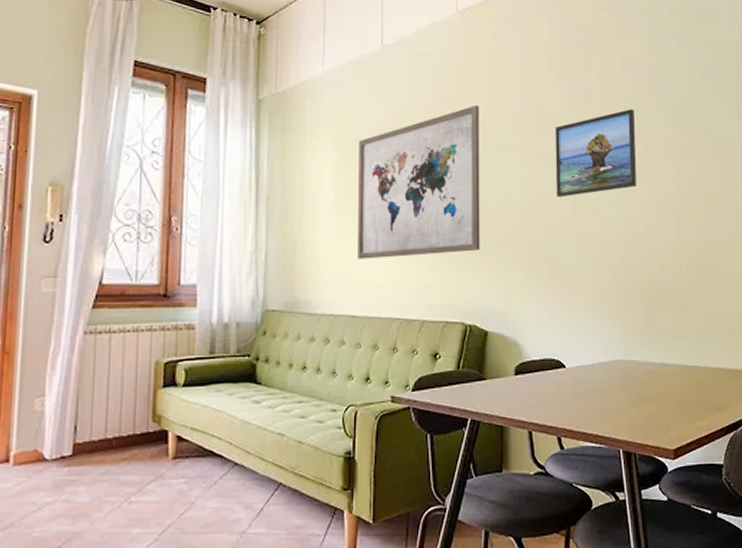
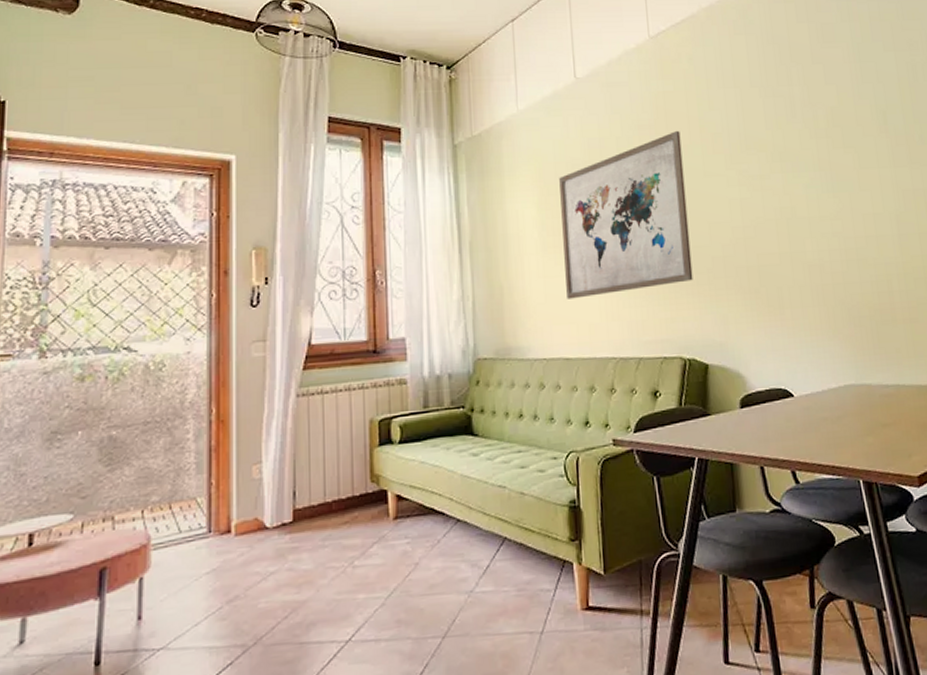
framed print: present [555,109,636,197] -> none [760,120,852,219]

